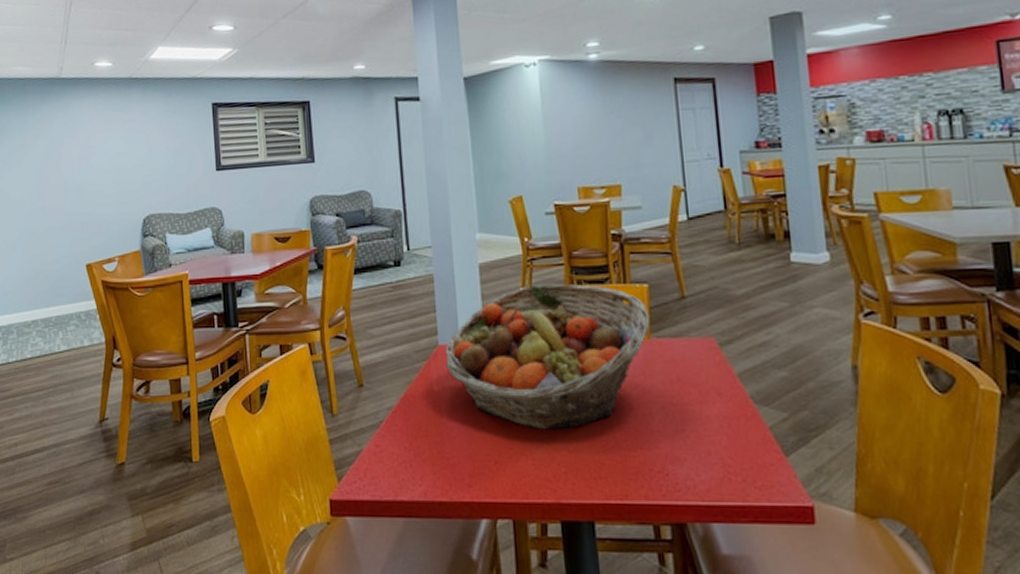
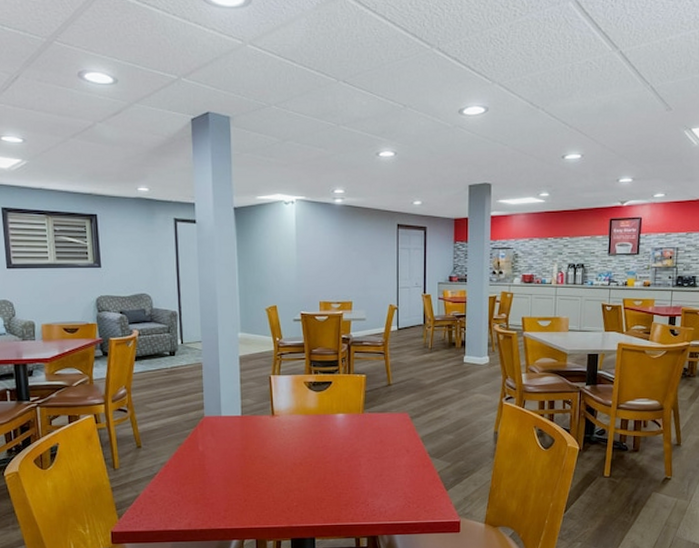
fruit basket: present [445,283,650,430] -> none [209,372,365,477]

